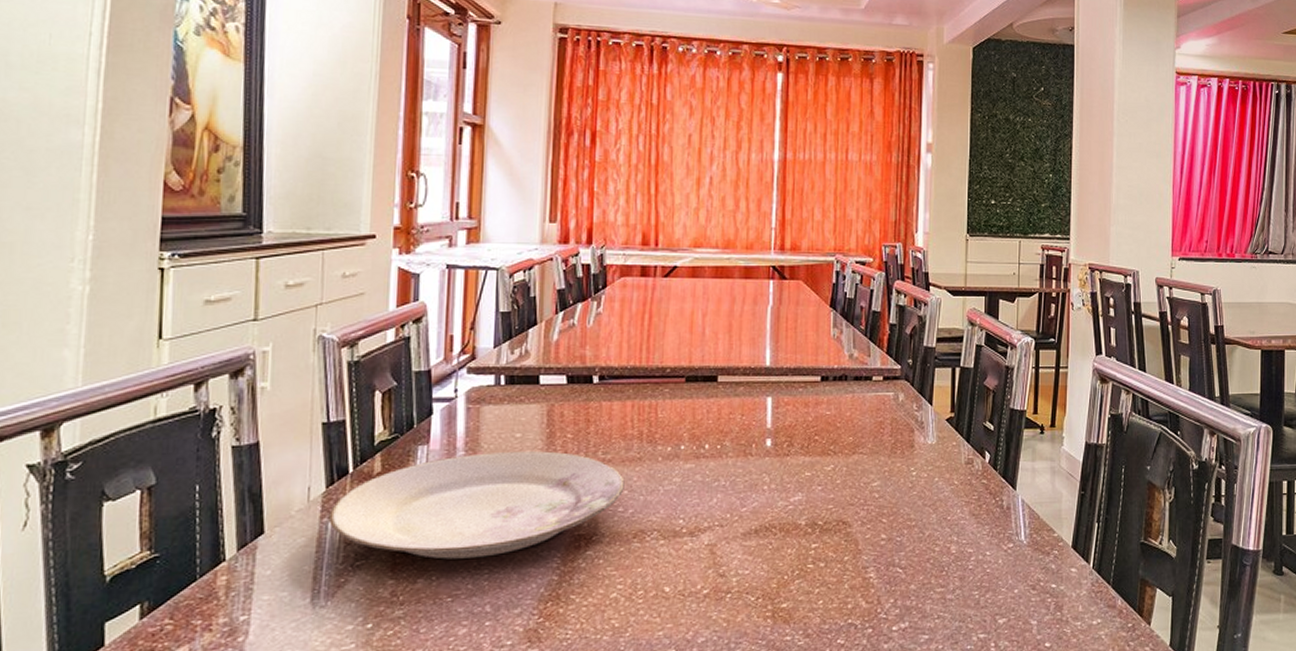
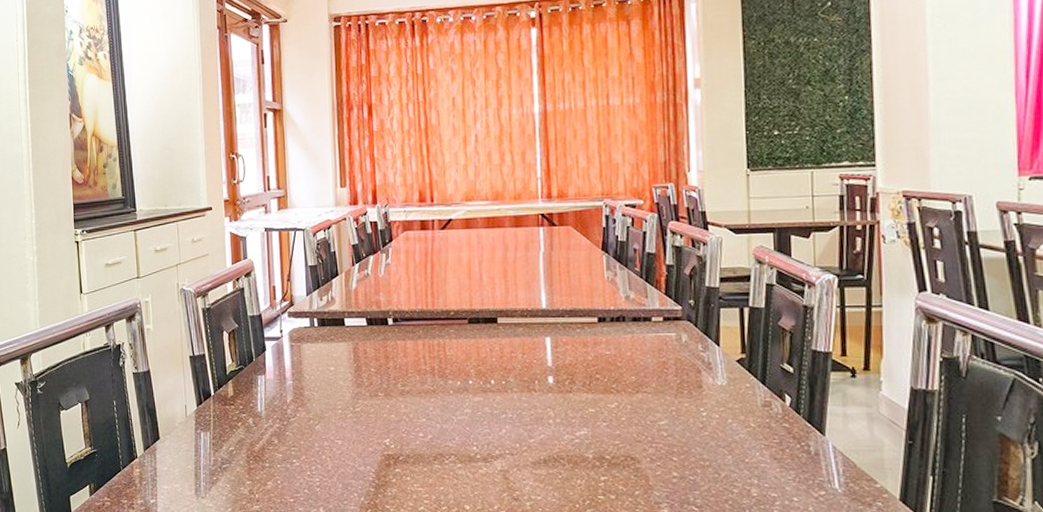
plate: present [329,451,625,560] -> none [201,382,423,468]

